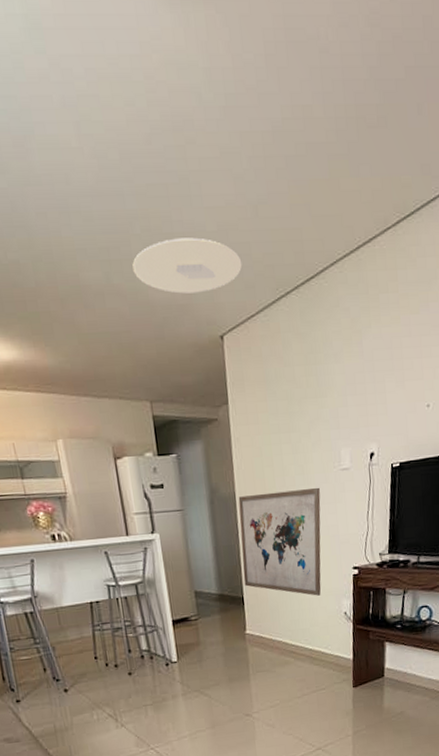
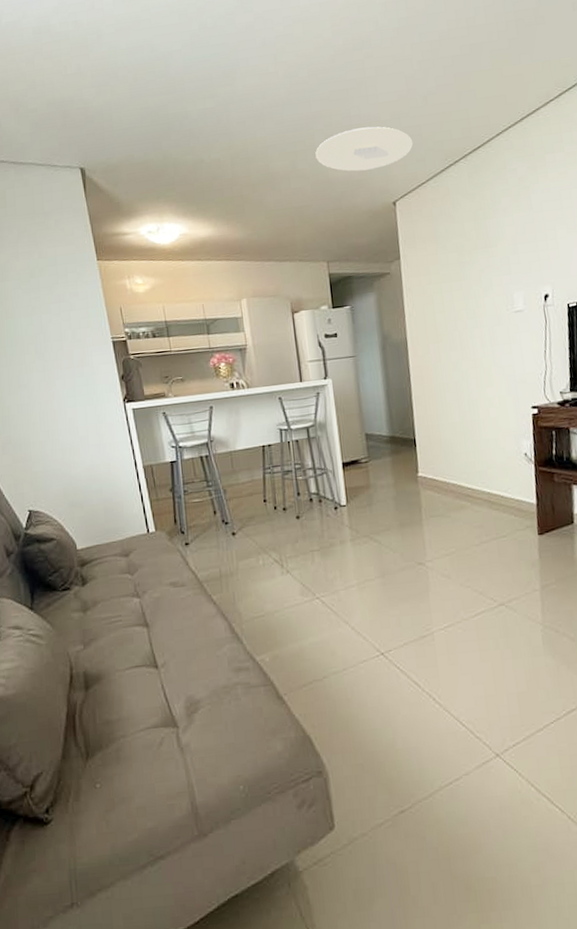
wall art: present [238,487,321,596] -> none [410,329,498,437]

